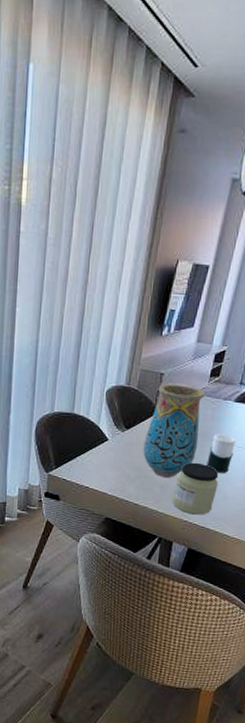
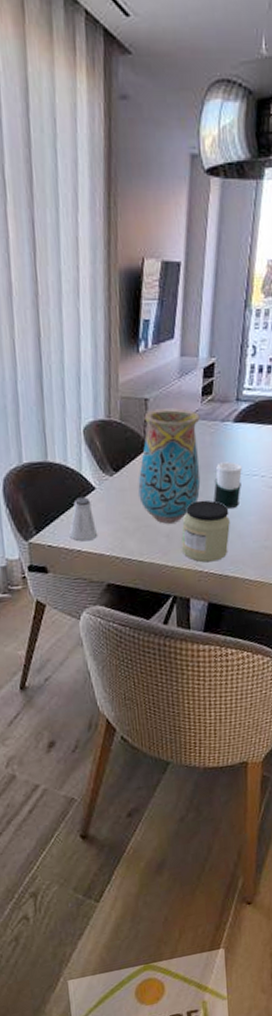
saltshaker: none [82,445,104,481] -> present [69,497,97,542]

